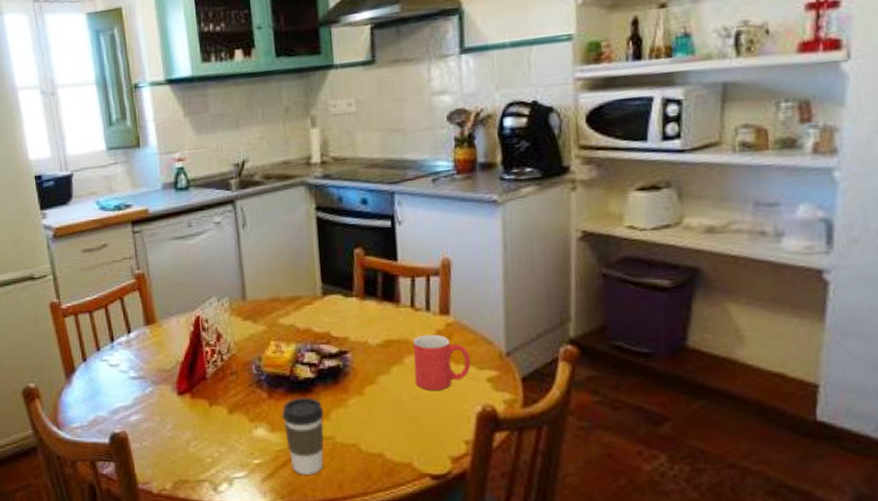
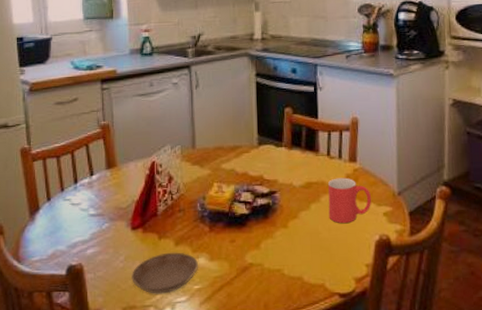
saucer: none [181,421,258,468] -> present [132,252,199,294]
coffee cup: present [282,397,324,475] -> none [221,230,256,297]

